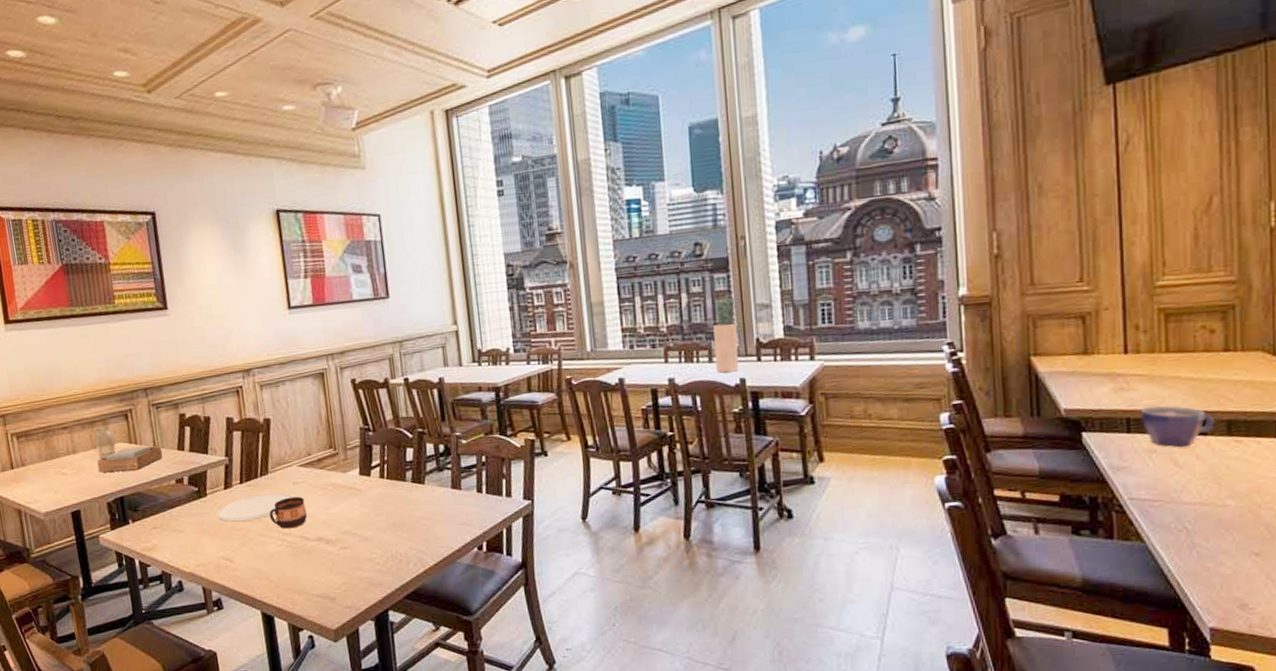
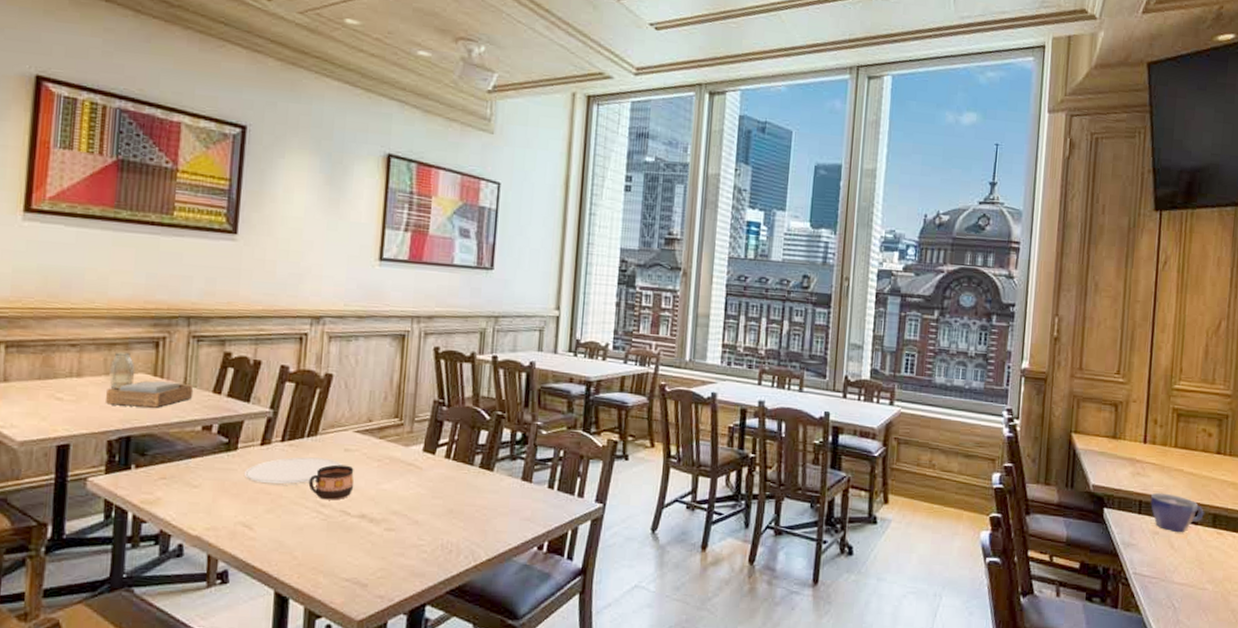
vase: present [713,291,739,373] -> none [805,327,831,405]

